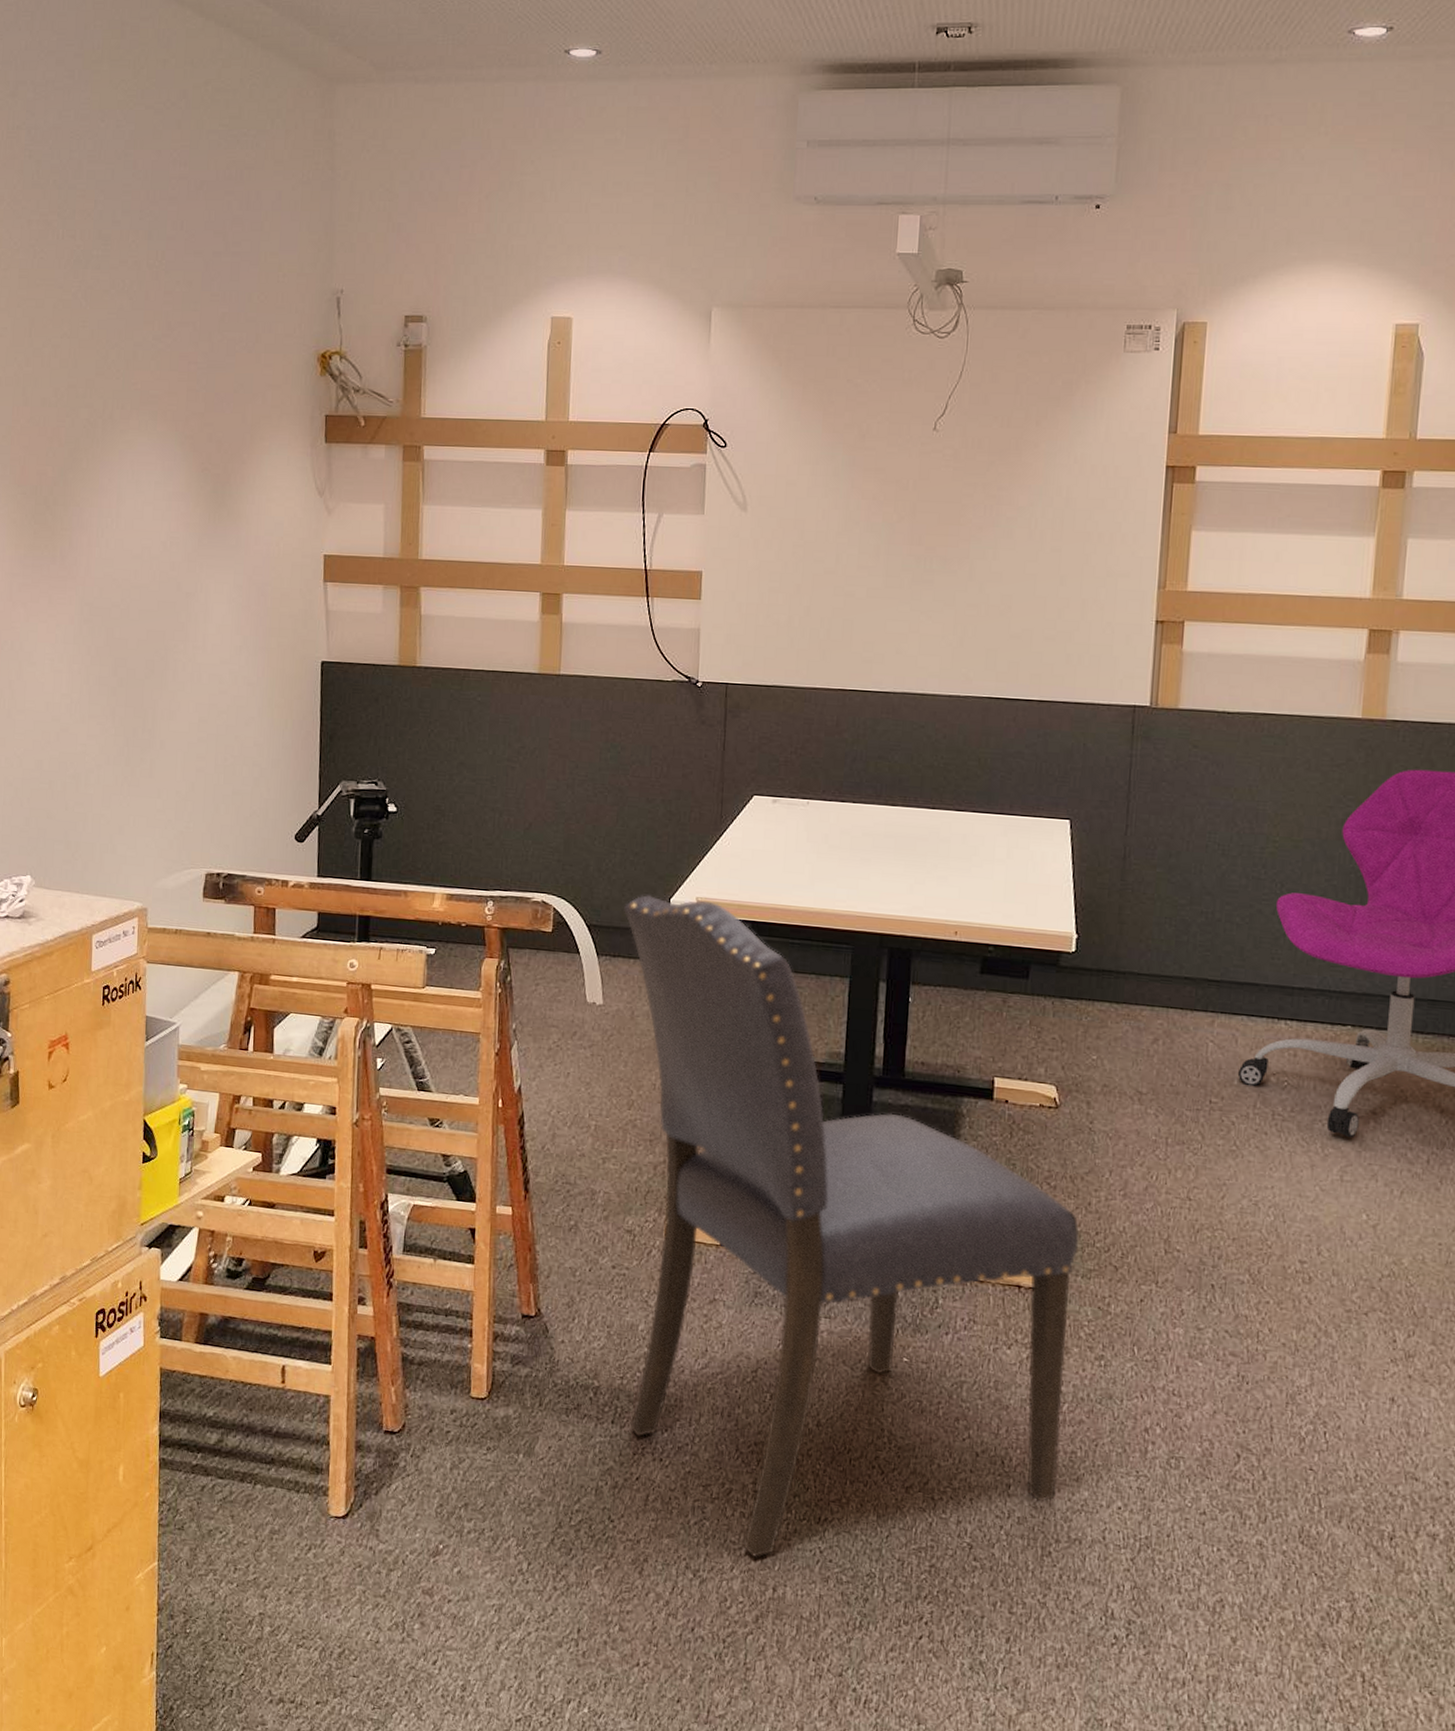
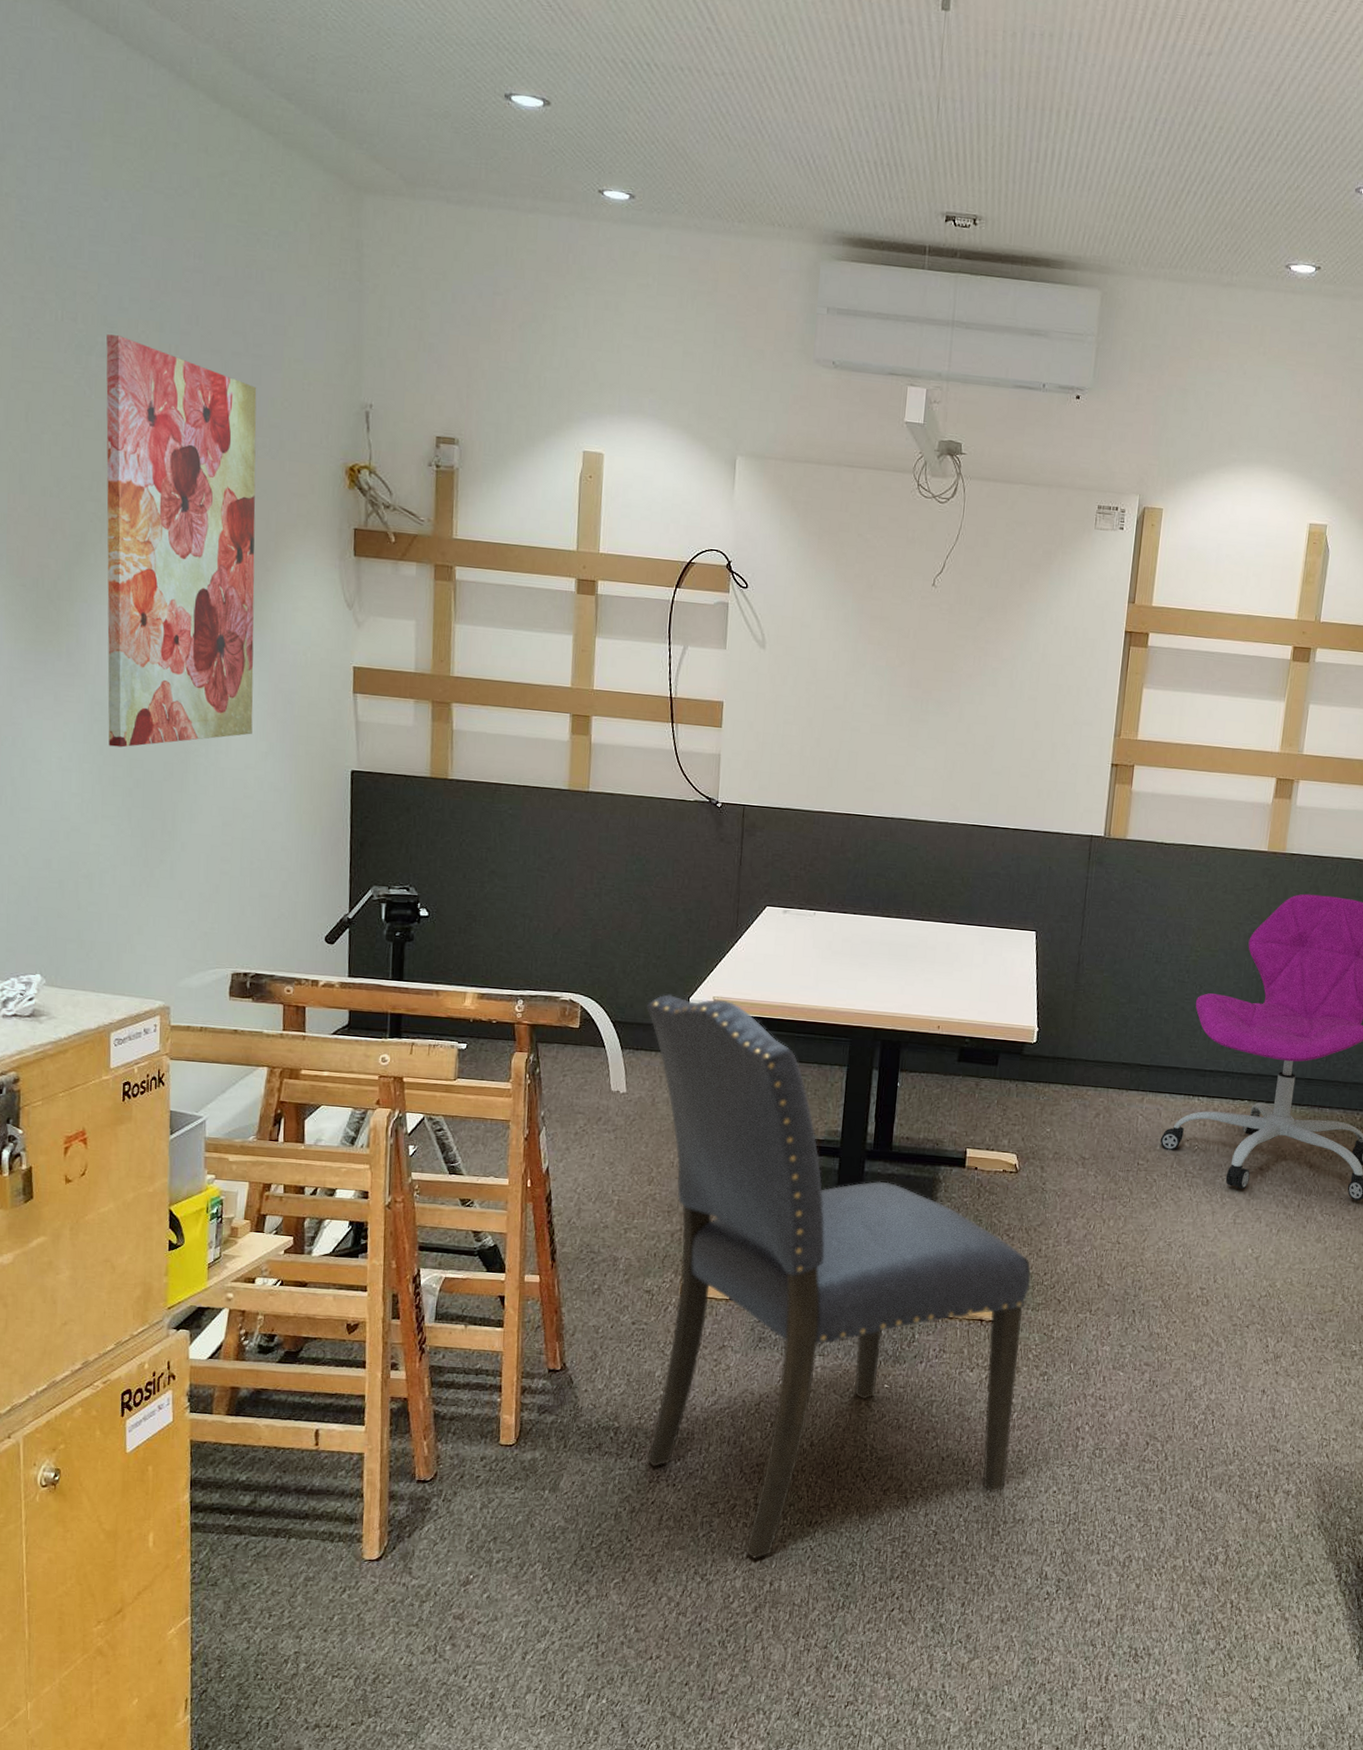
wall art: none [95,247,236,647] -> present [106,334,257,748]

